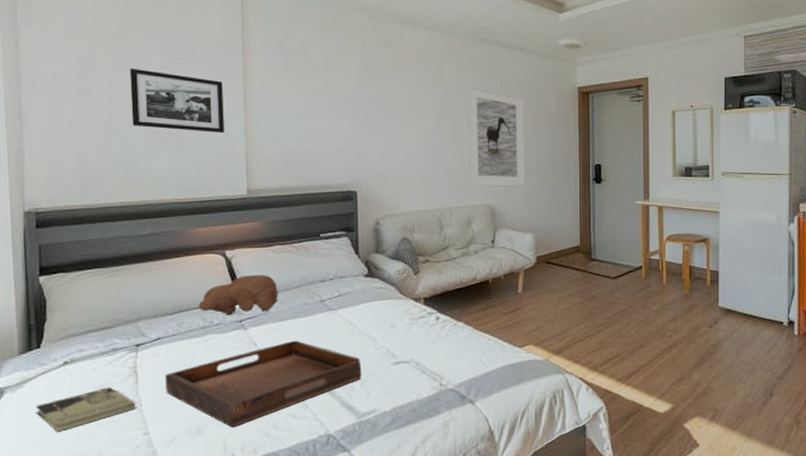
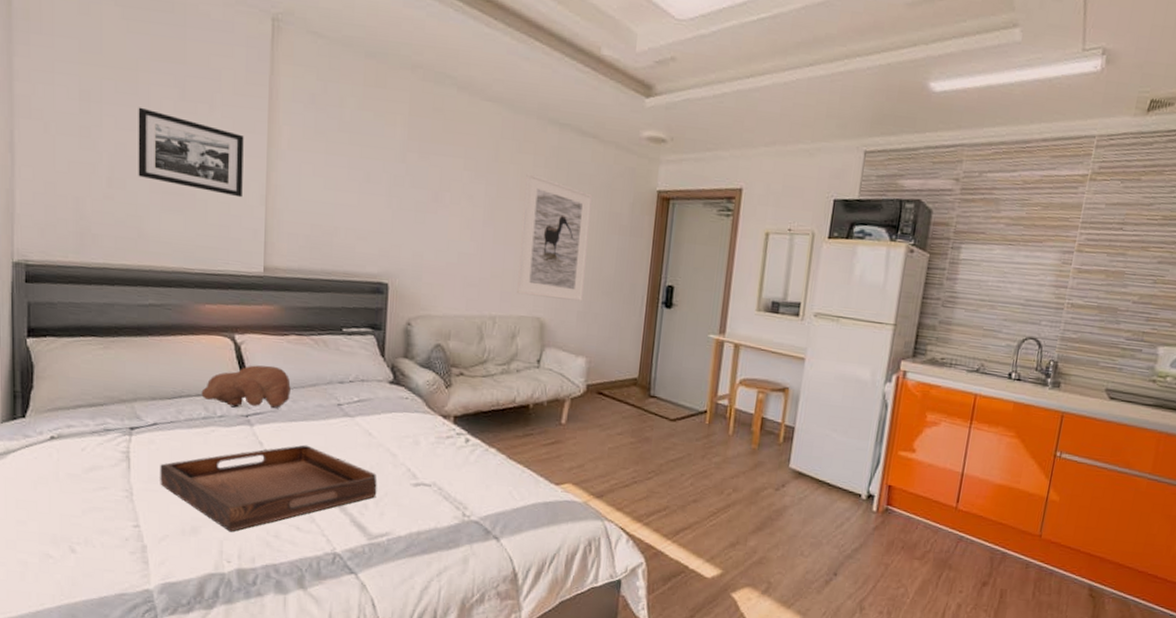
book: present [35,387,135,432] -> none [18,470,126,512]

